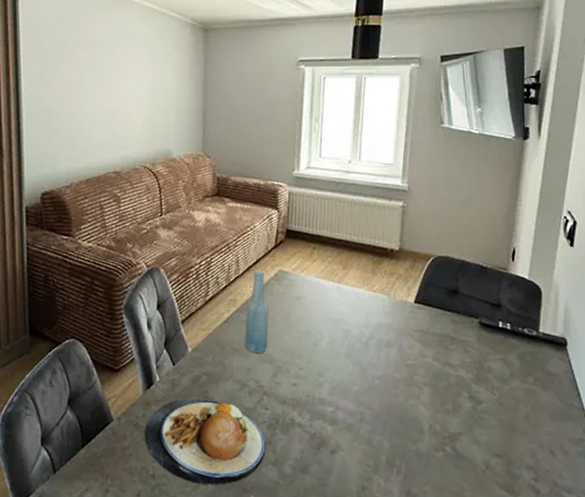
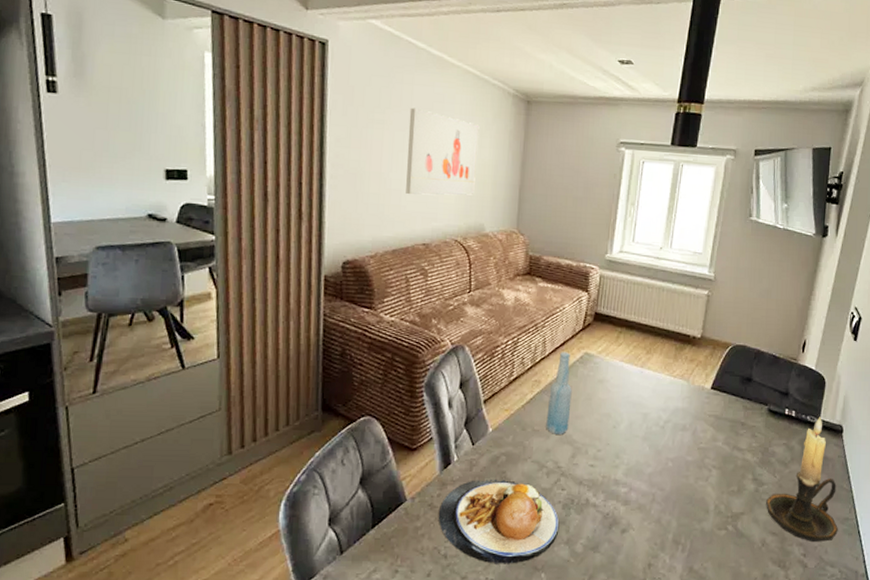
wall art: none [94,45,161,127] -> present [406,107,480,196]
candle holder: none [486,329,572,465] -> present [766,417,838,542]

